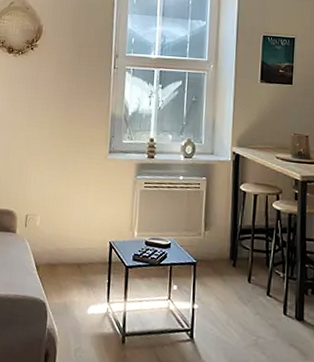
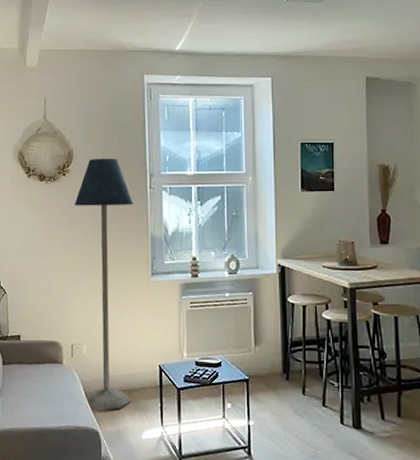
floor lamp: none [35,35,97,283] -> present [74,158,133,411]

